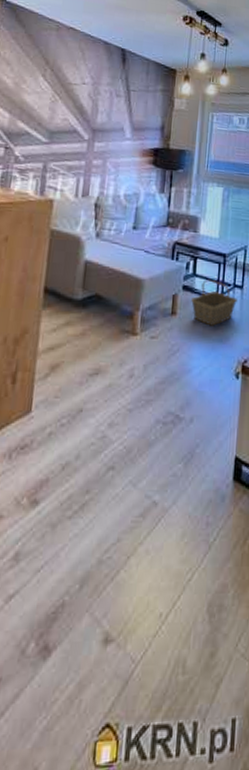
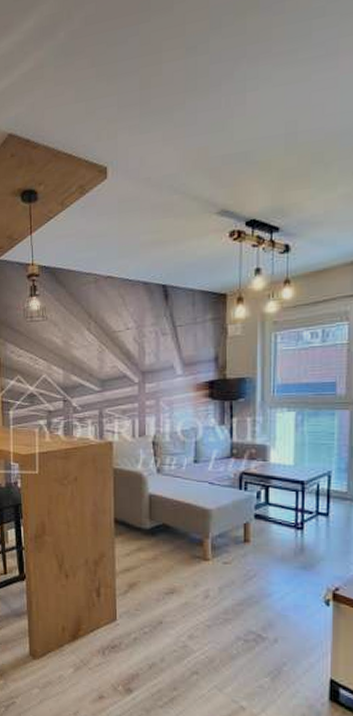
basket: present [191,280,237,326] -> none [266,508,322,554]

